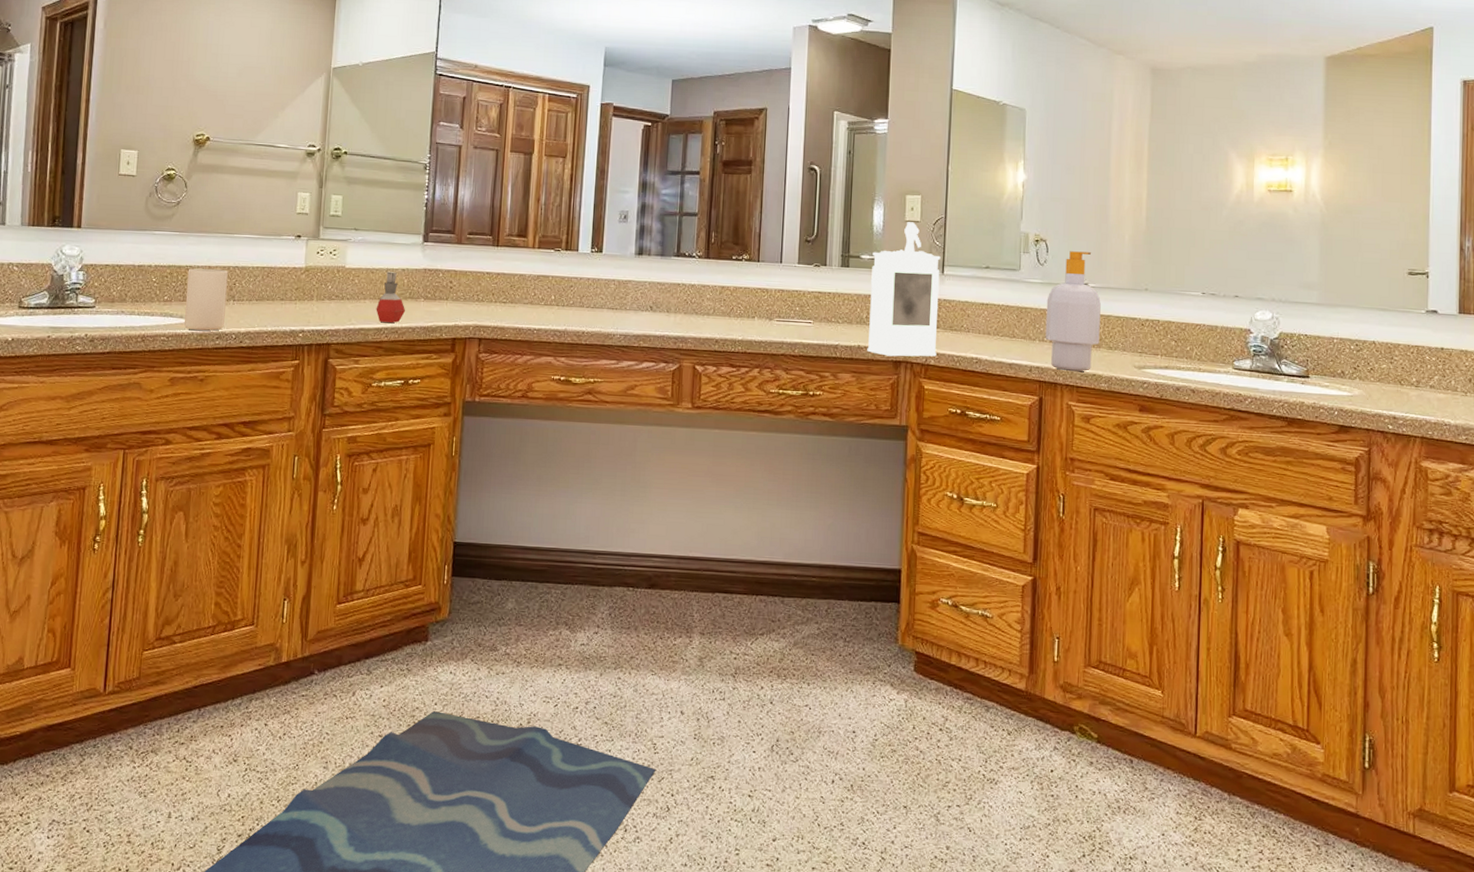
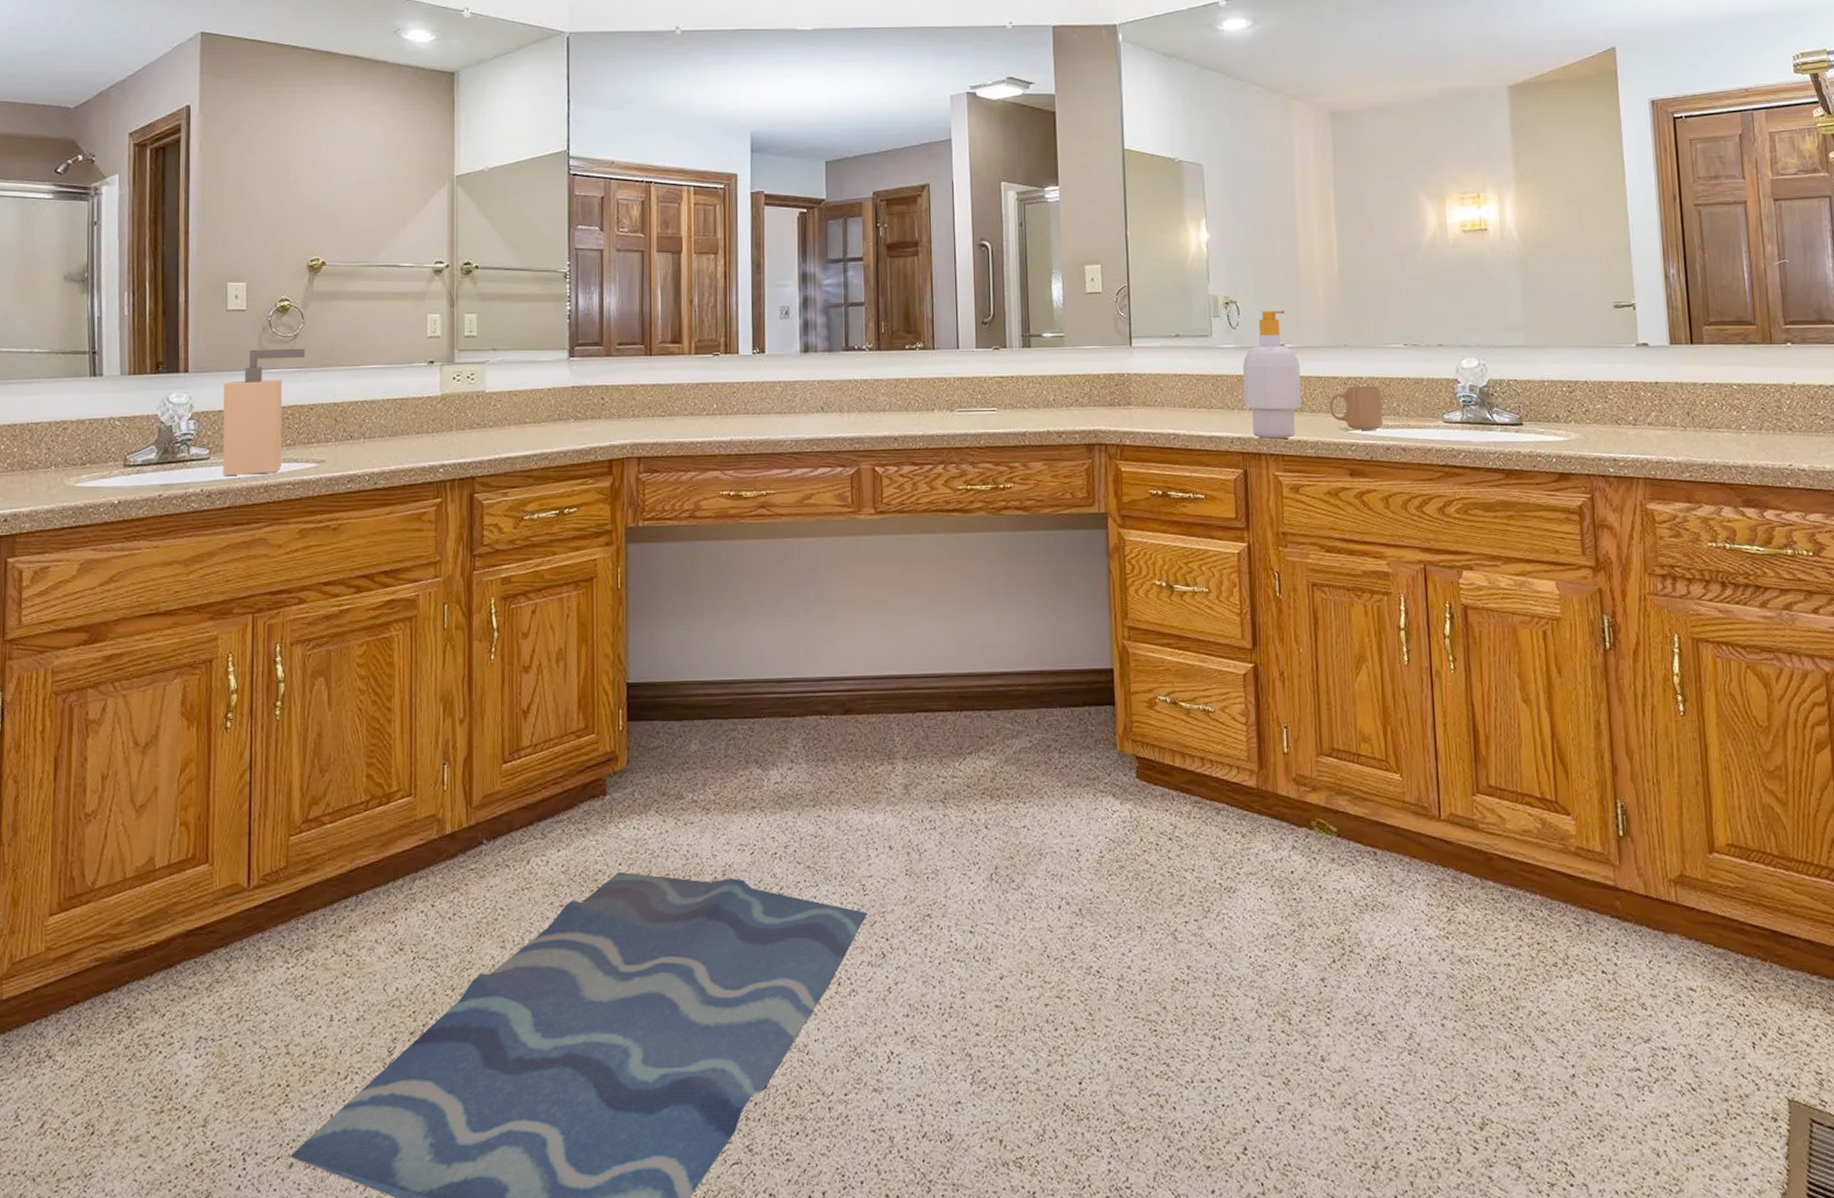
soap dispenser: none [106,212,186,325] -> present [223,348,305,477]
cup: present [184,268,228,331] -> none [310,405,356,475]
perfume bottle: present [376,271,406,323] -> none [522,392,556,448]
tissue box: present [867,222,941,357] -> none [1054,294,1131,440]
cup: none [1125,327,1177,370] -> present [1329,386,1384,430]

